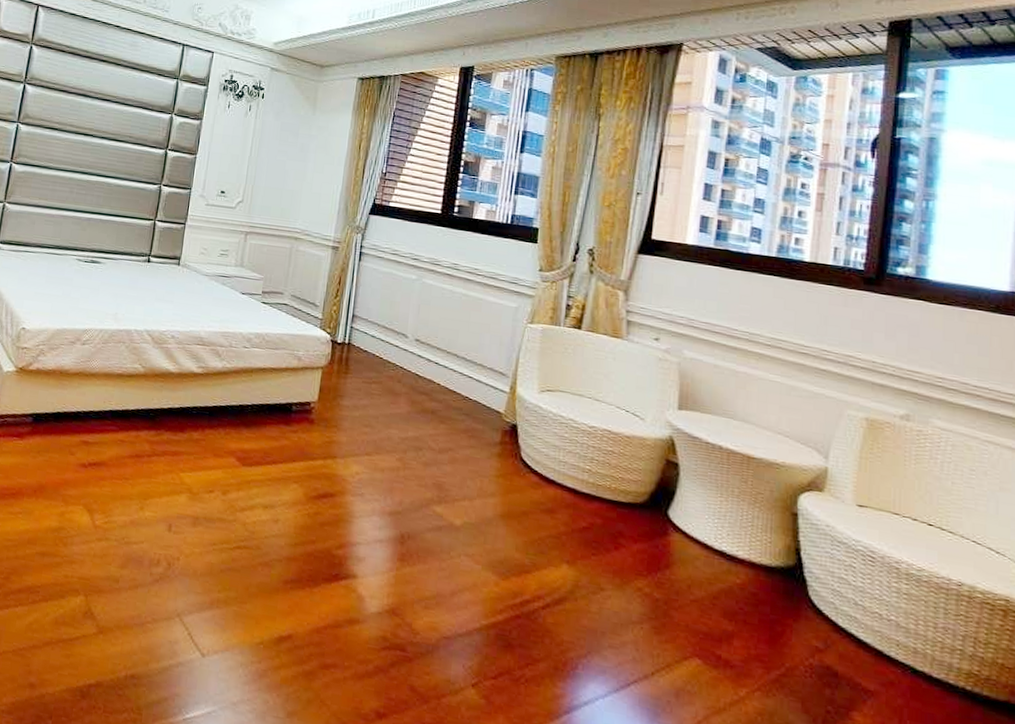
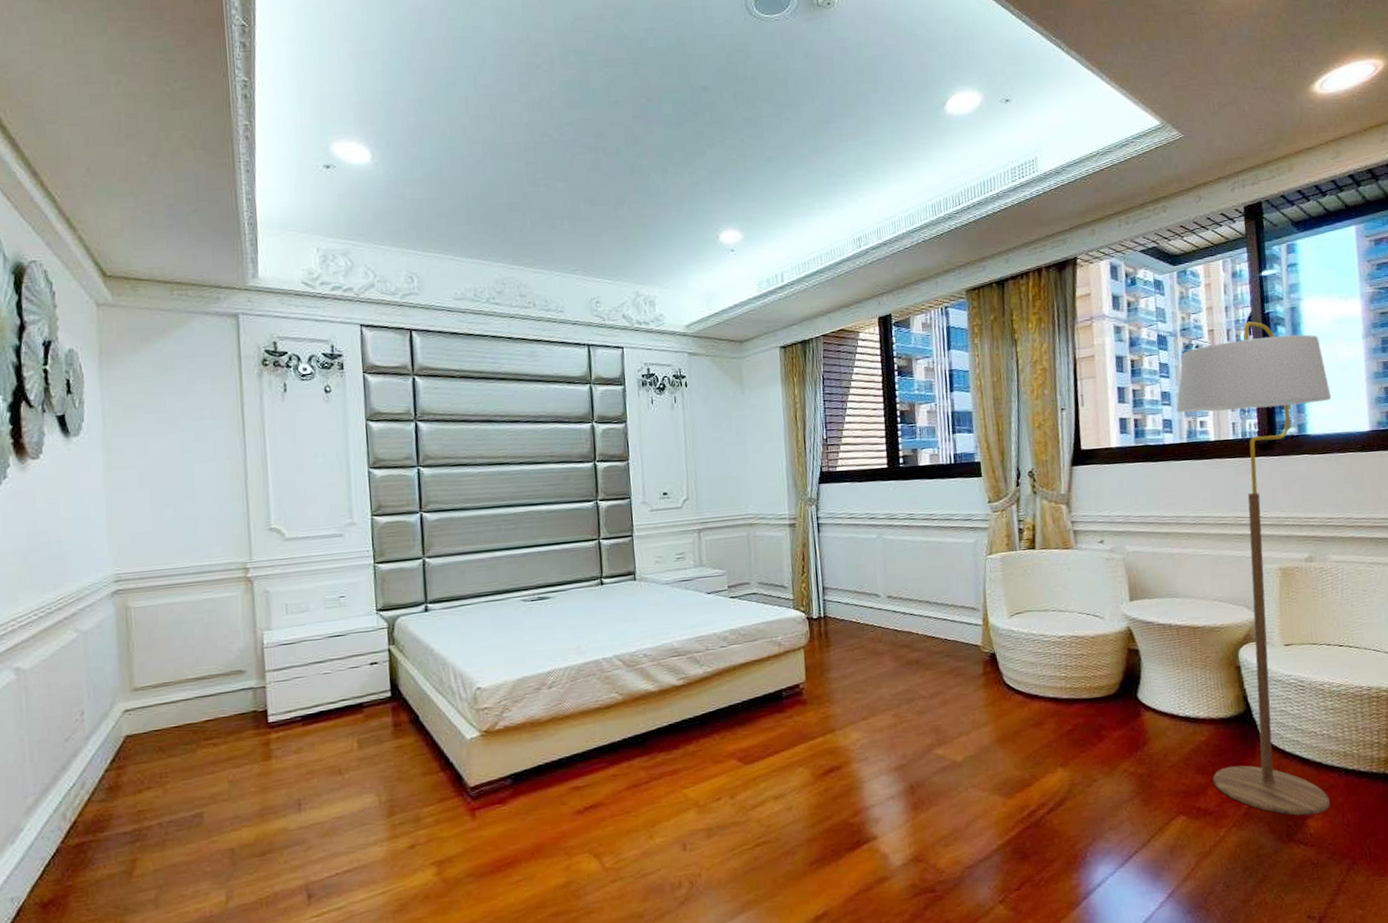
floor lamp: none [741,143,965,710] -> present [1176,321,1332,816]

